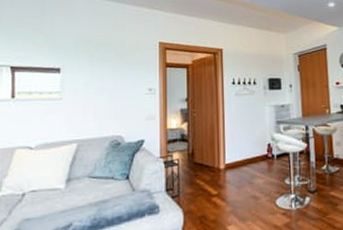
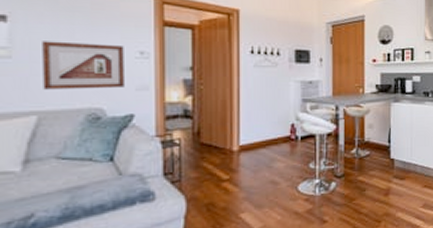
picture frame: none [82,84,137,123] -> present [42,41,124,90]

